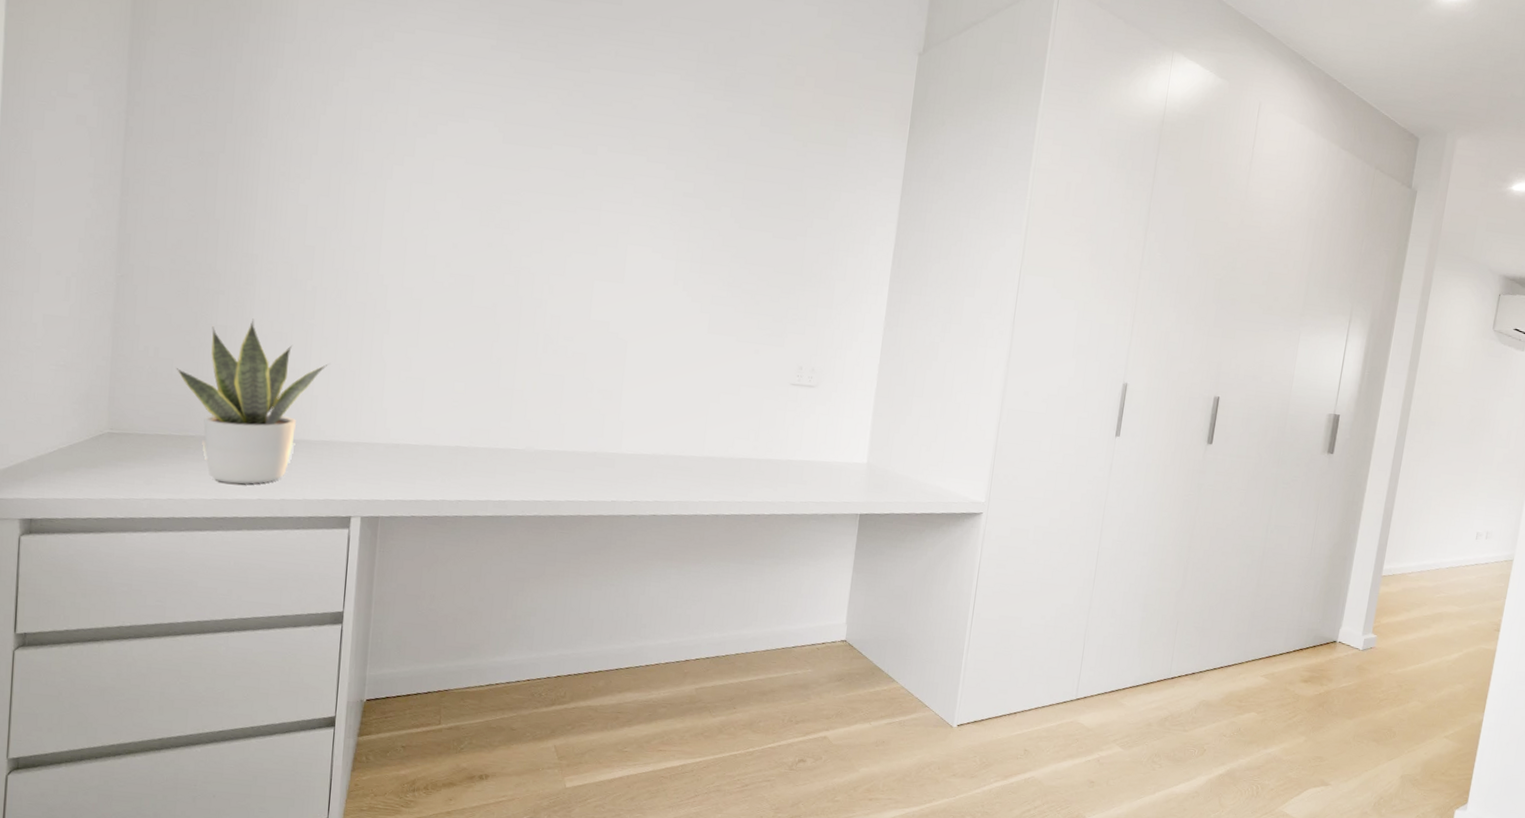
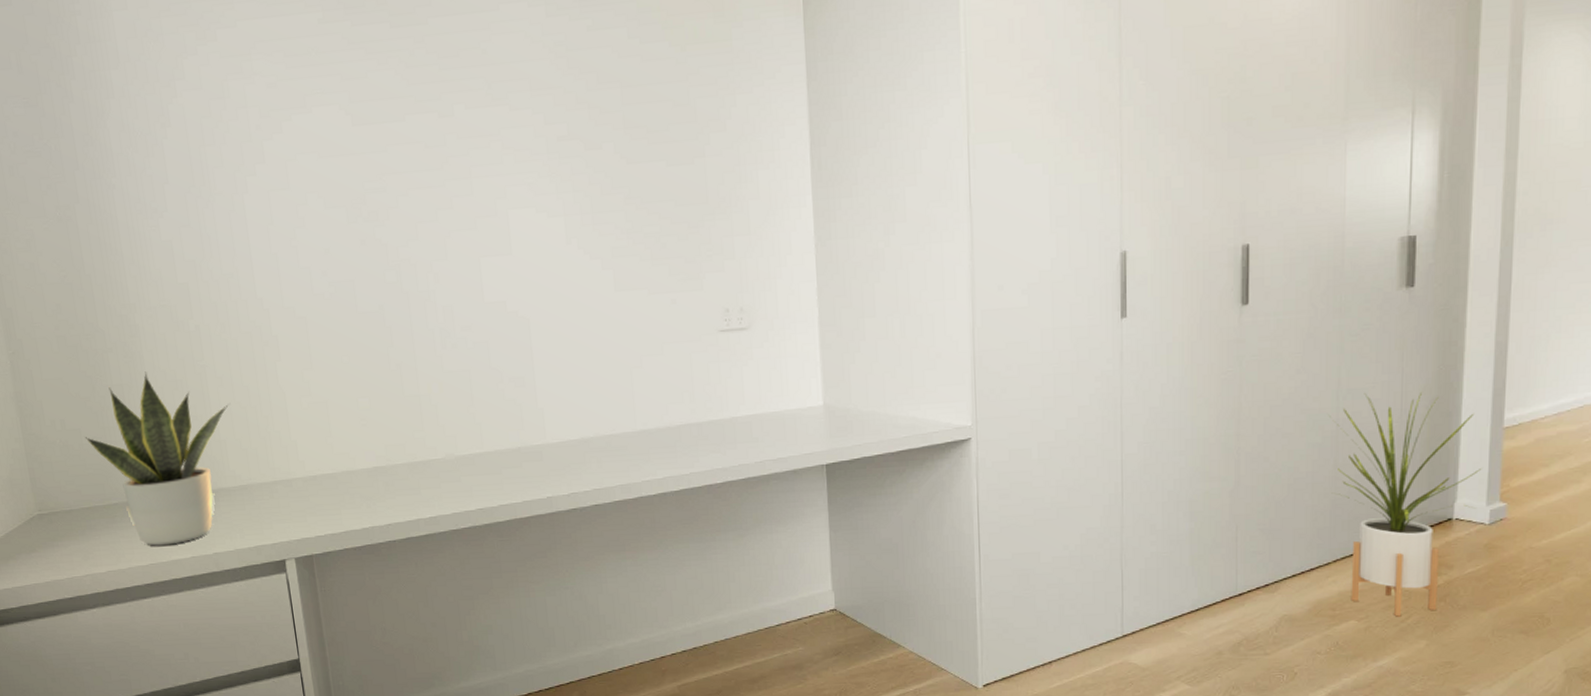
house plant: none [1254,531,1363,715] -> present [1329,391,1482,617]

